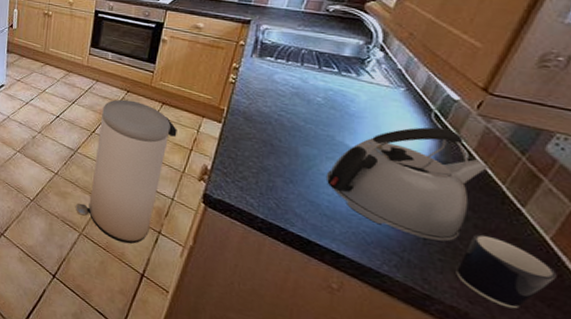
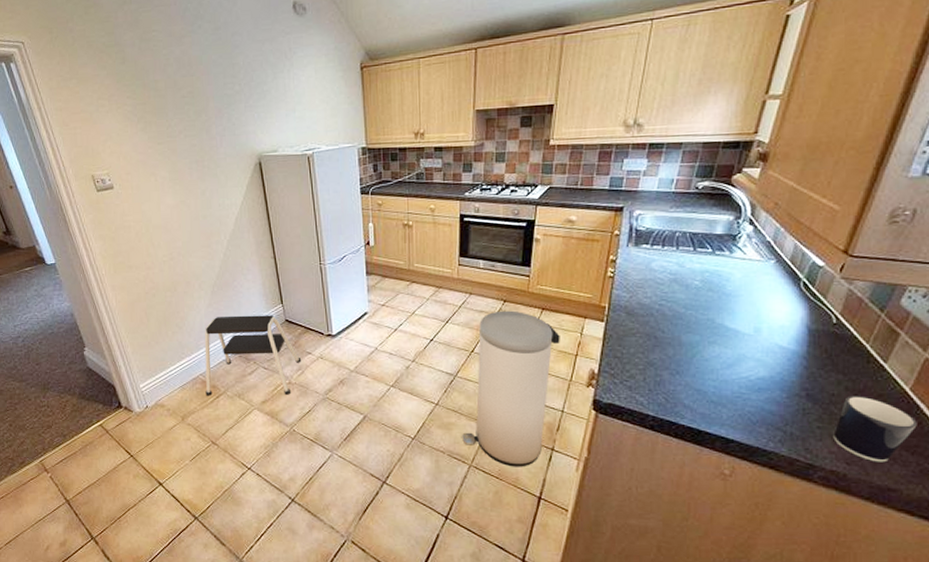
kettle: present [326,127,490,242] -> none [709,296,855,409]

